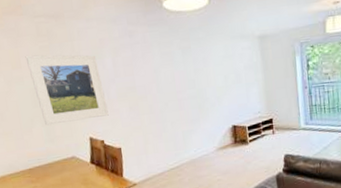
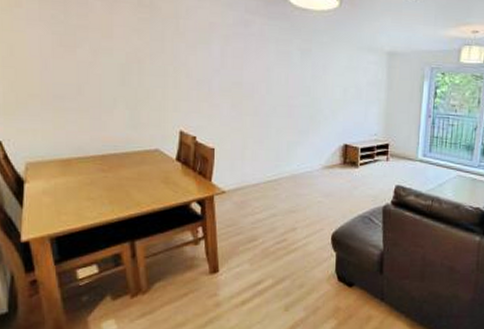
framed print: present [25,55,109,126] -> none [119,24,207,110]

